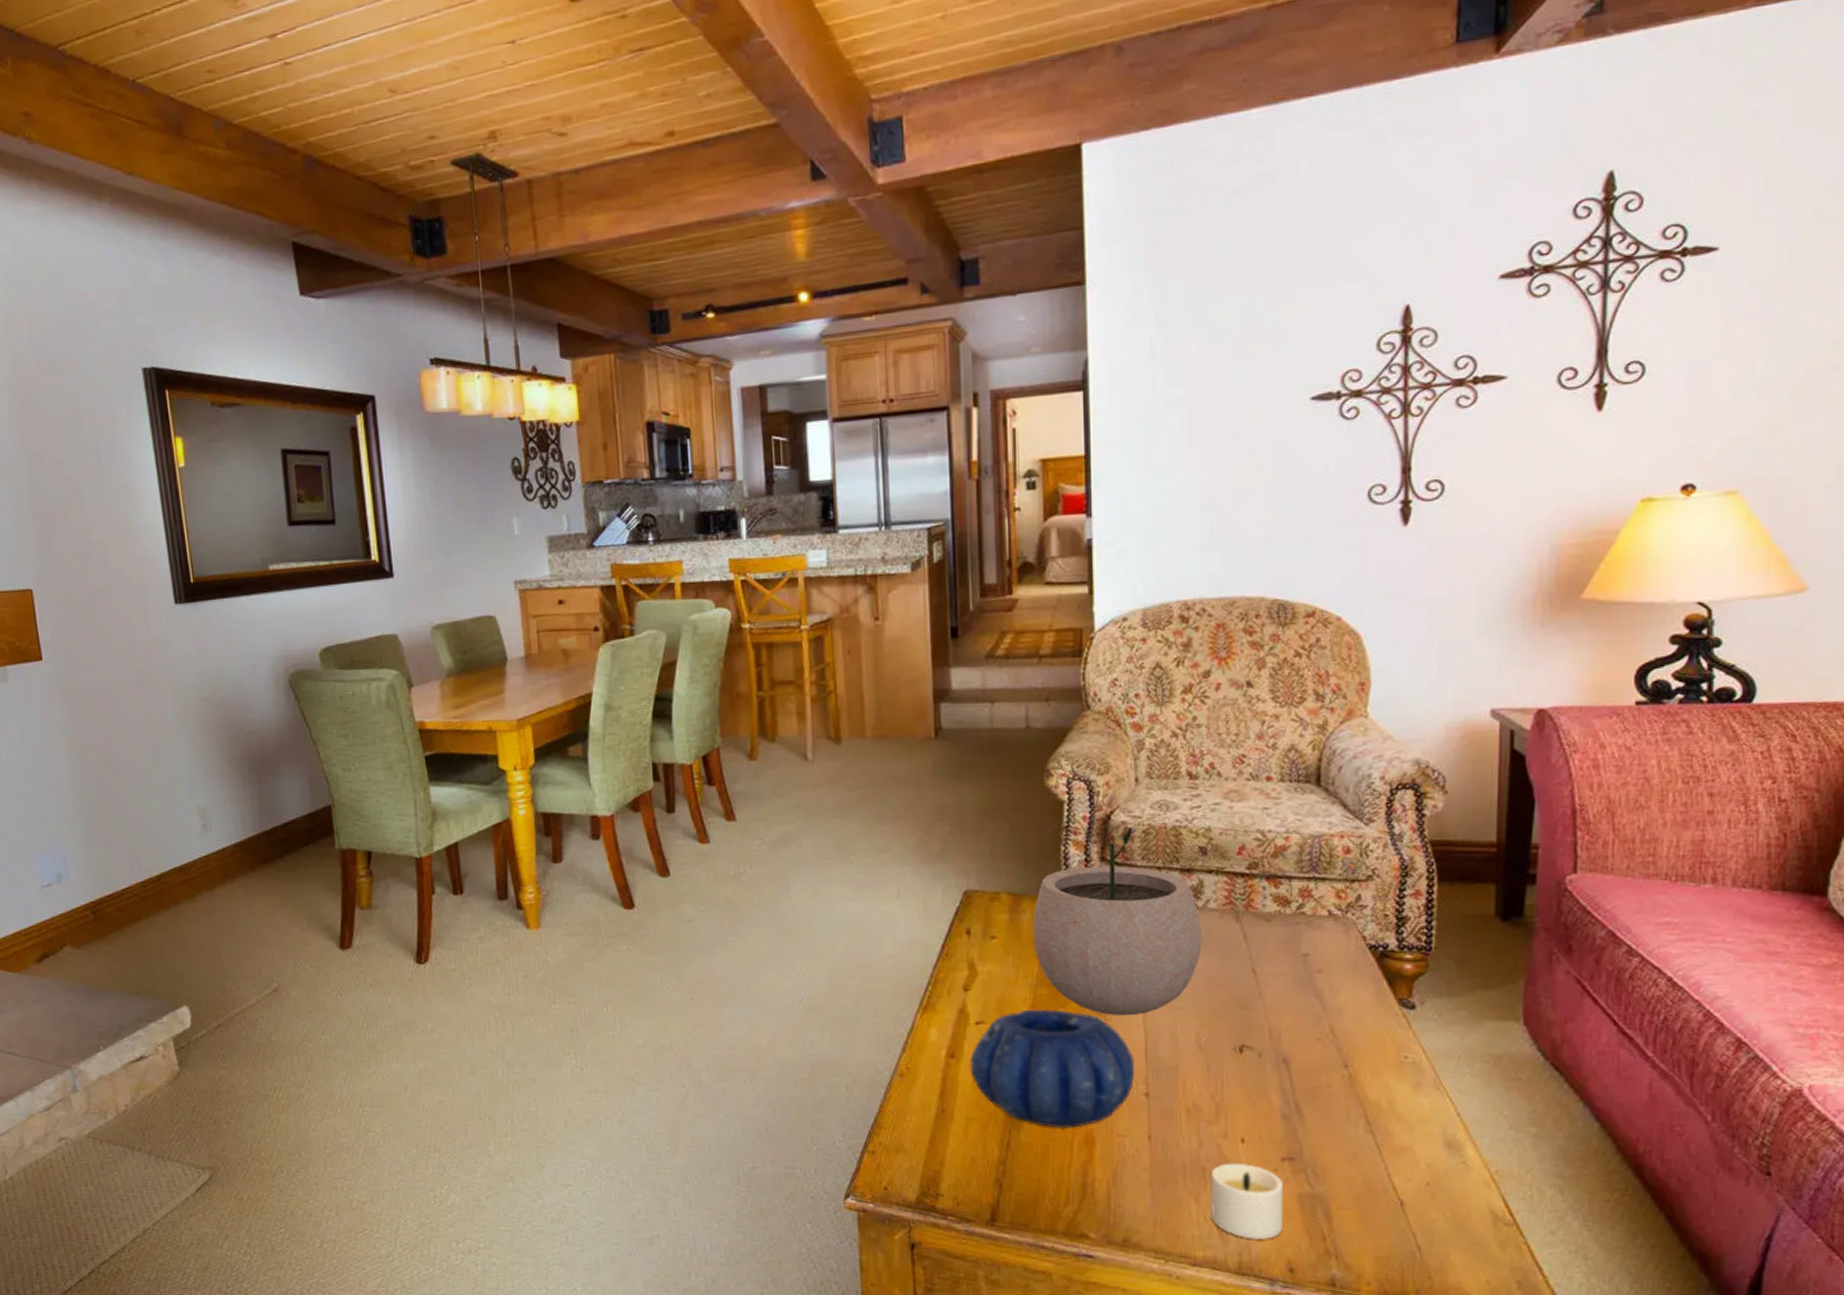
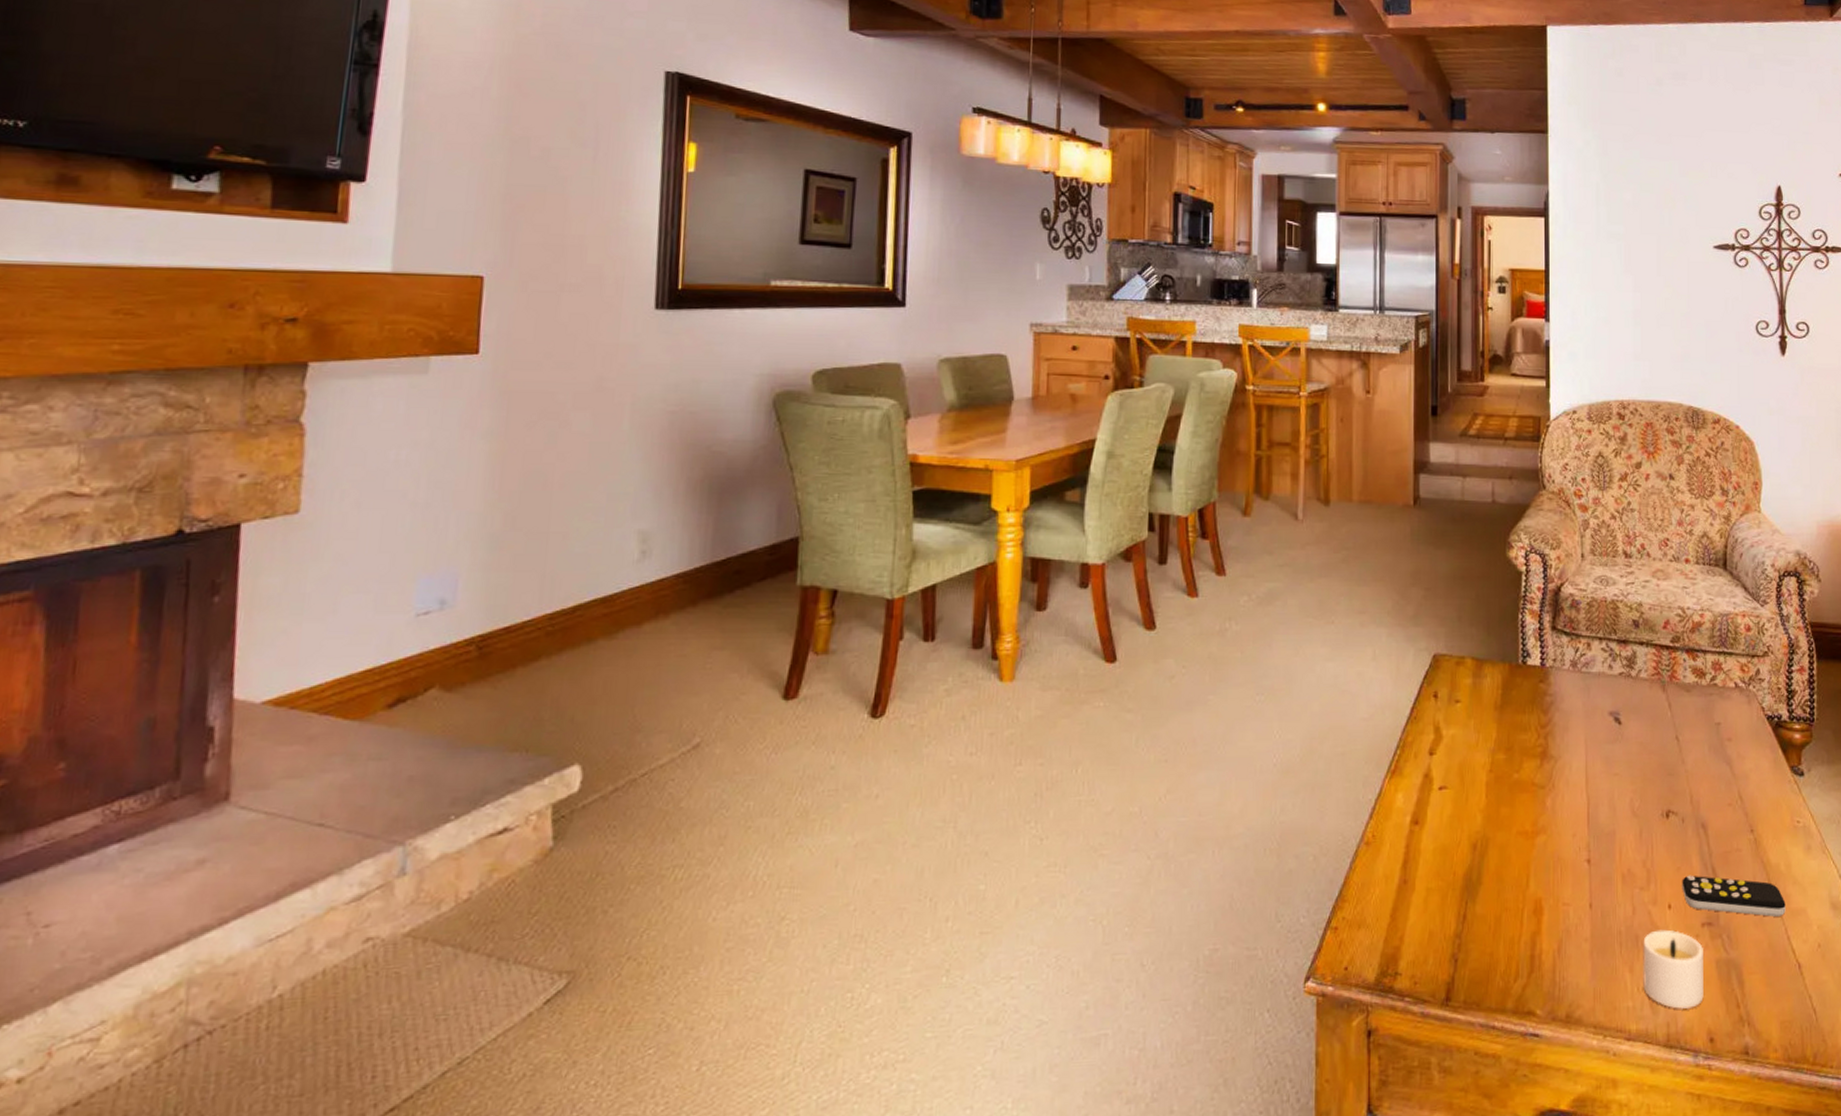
decorative bowl: present [969,1009,1136,1128] -> none [1431,774,1579,898]
plant pot: present [1032,827,1202,1016] -> none [1493,599,1635,782]
remote control: none [1258,1110,1387,1154] -> present [1682,875,1786,917]

